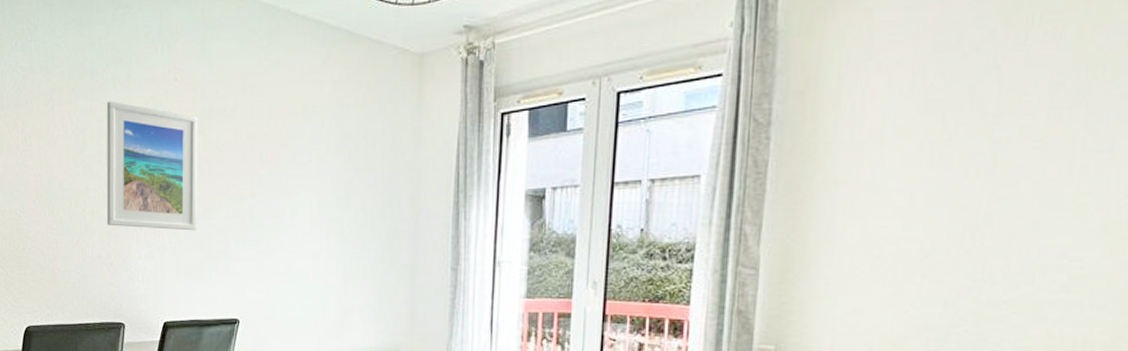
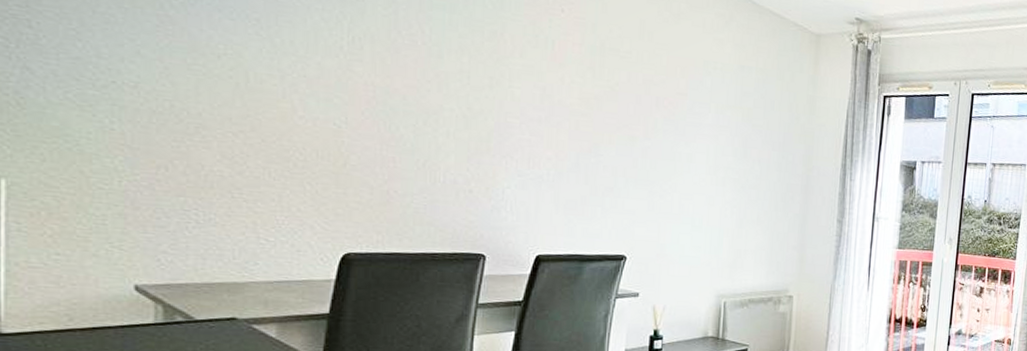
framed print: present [106,101,198,231] -> none [466,17,587,166]

